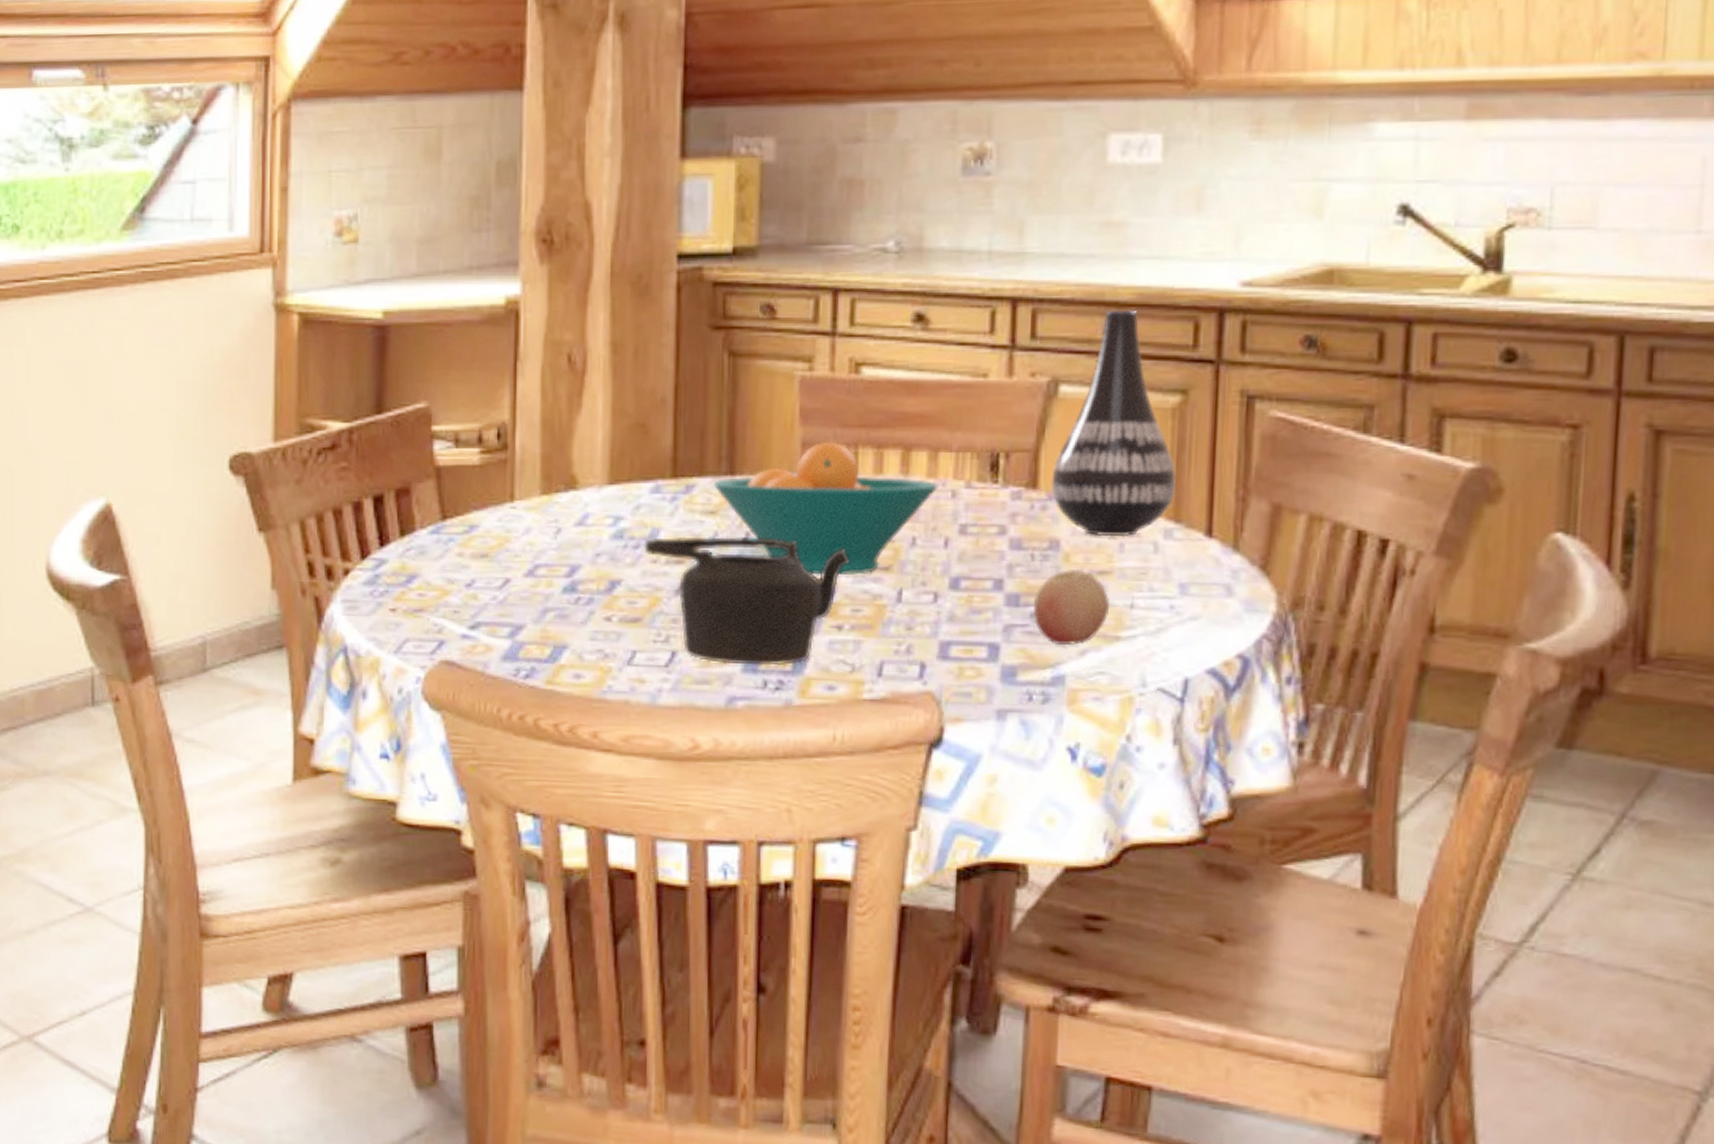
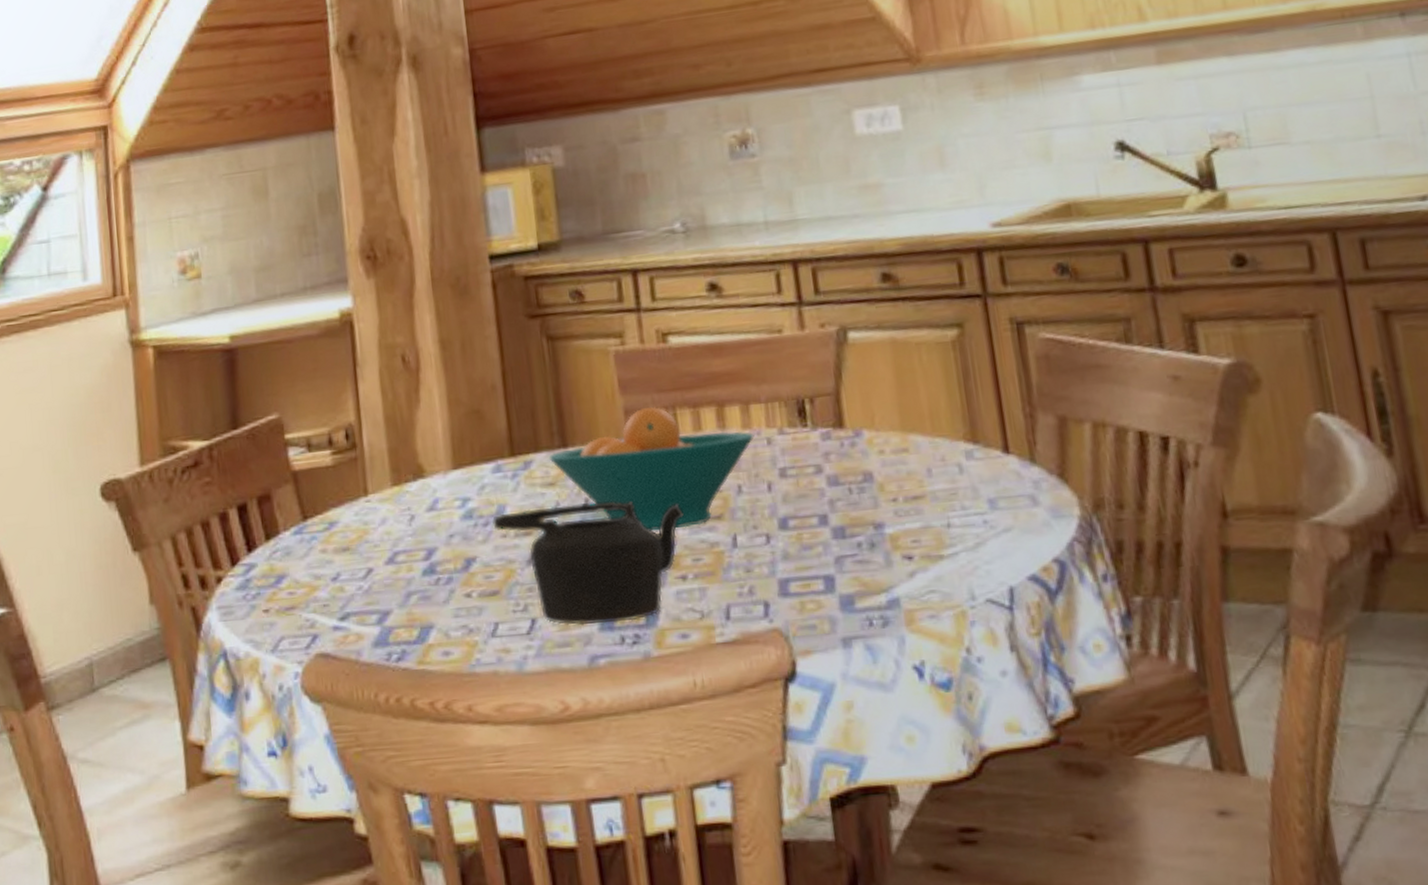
fruit: present [1032,570,1110,645] -> none [858,497,929,570]
vase: present [1051,311,1177,537] -> none [854,259,969,465]

